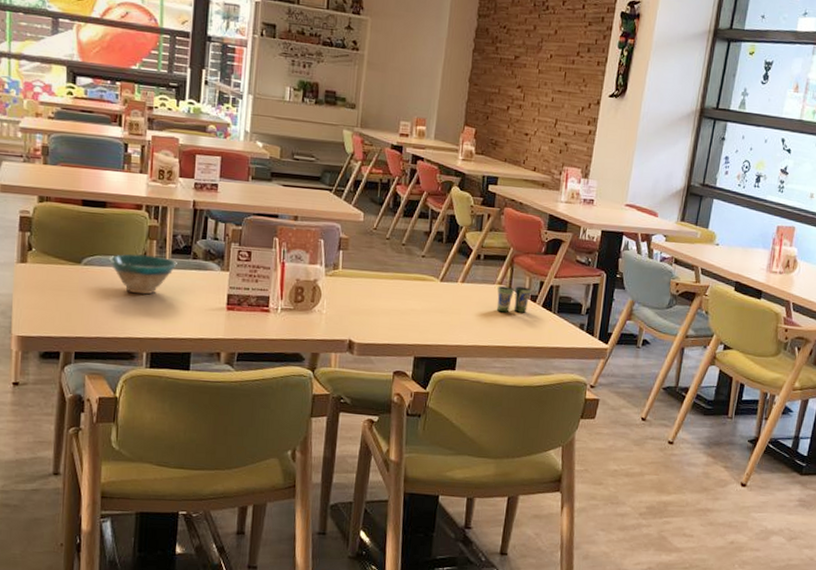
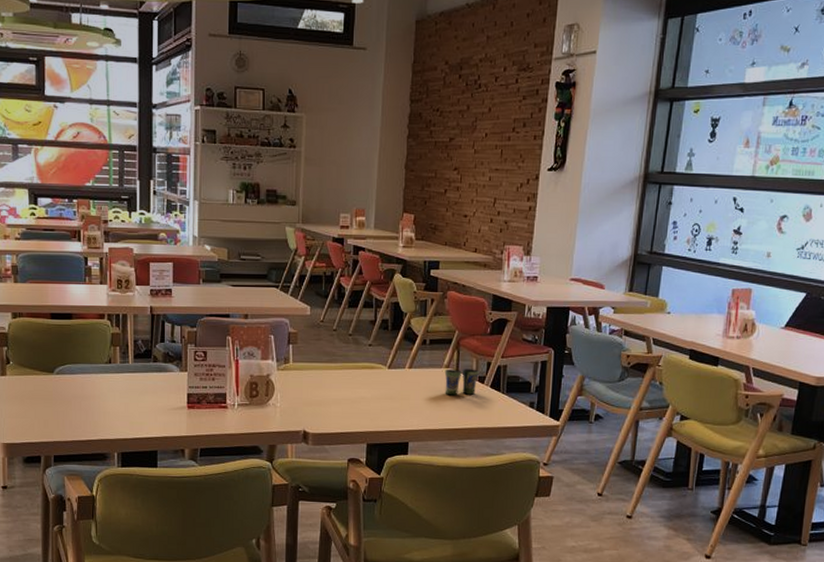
bowl: present [109,253,177,295] -> none [78,361,140,398]

